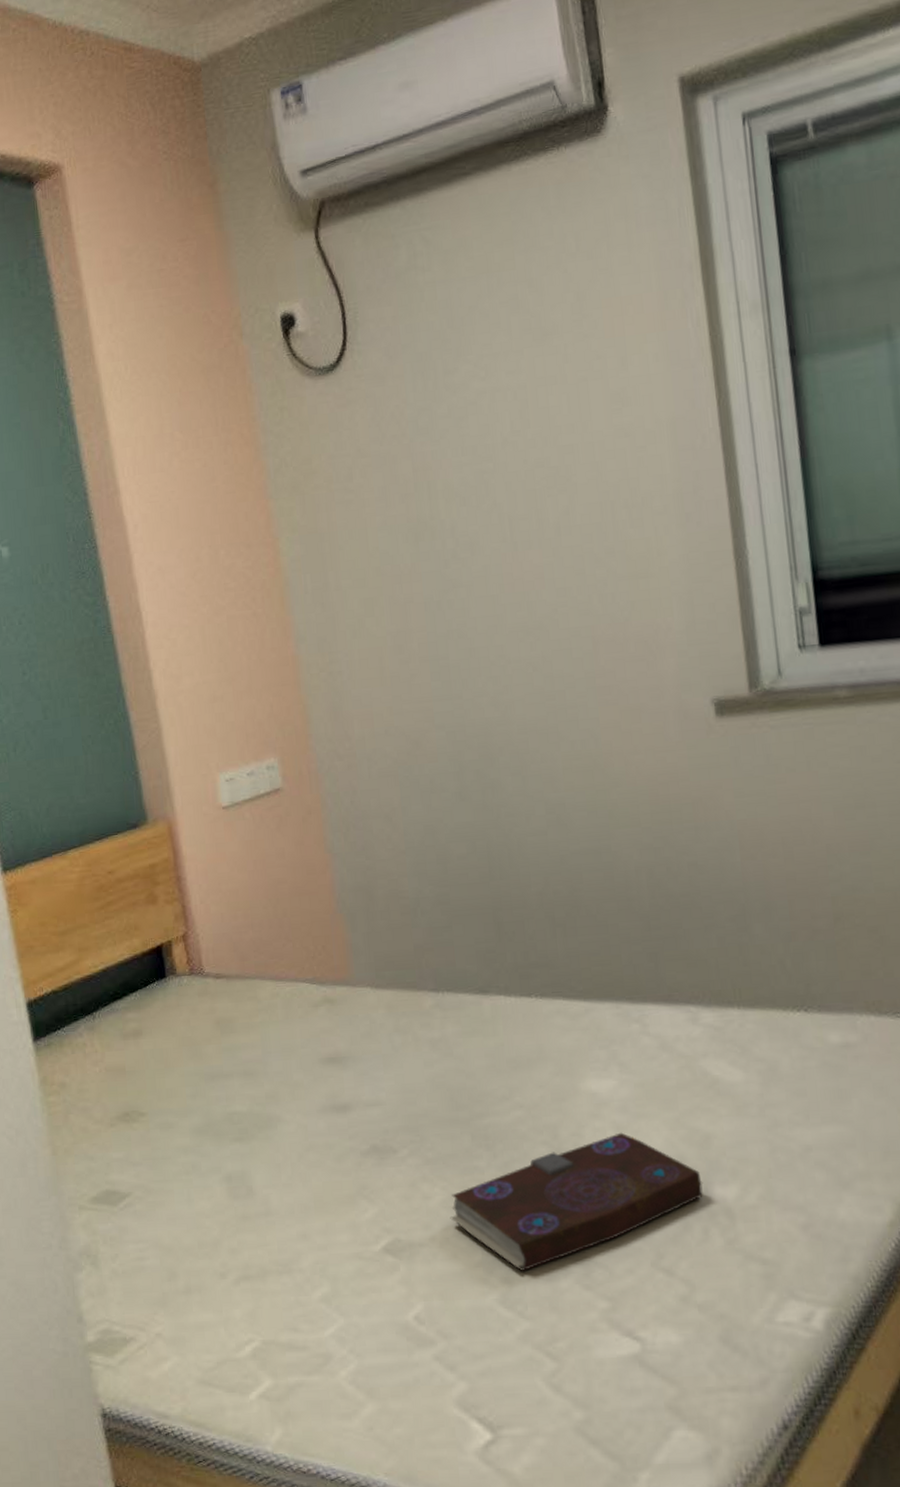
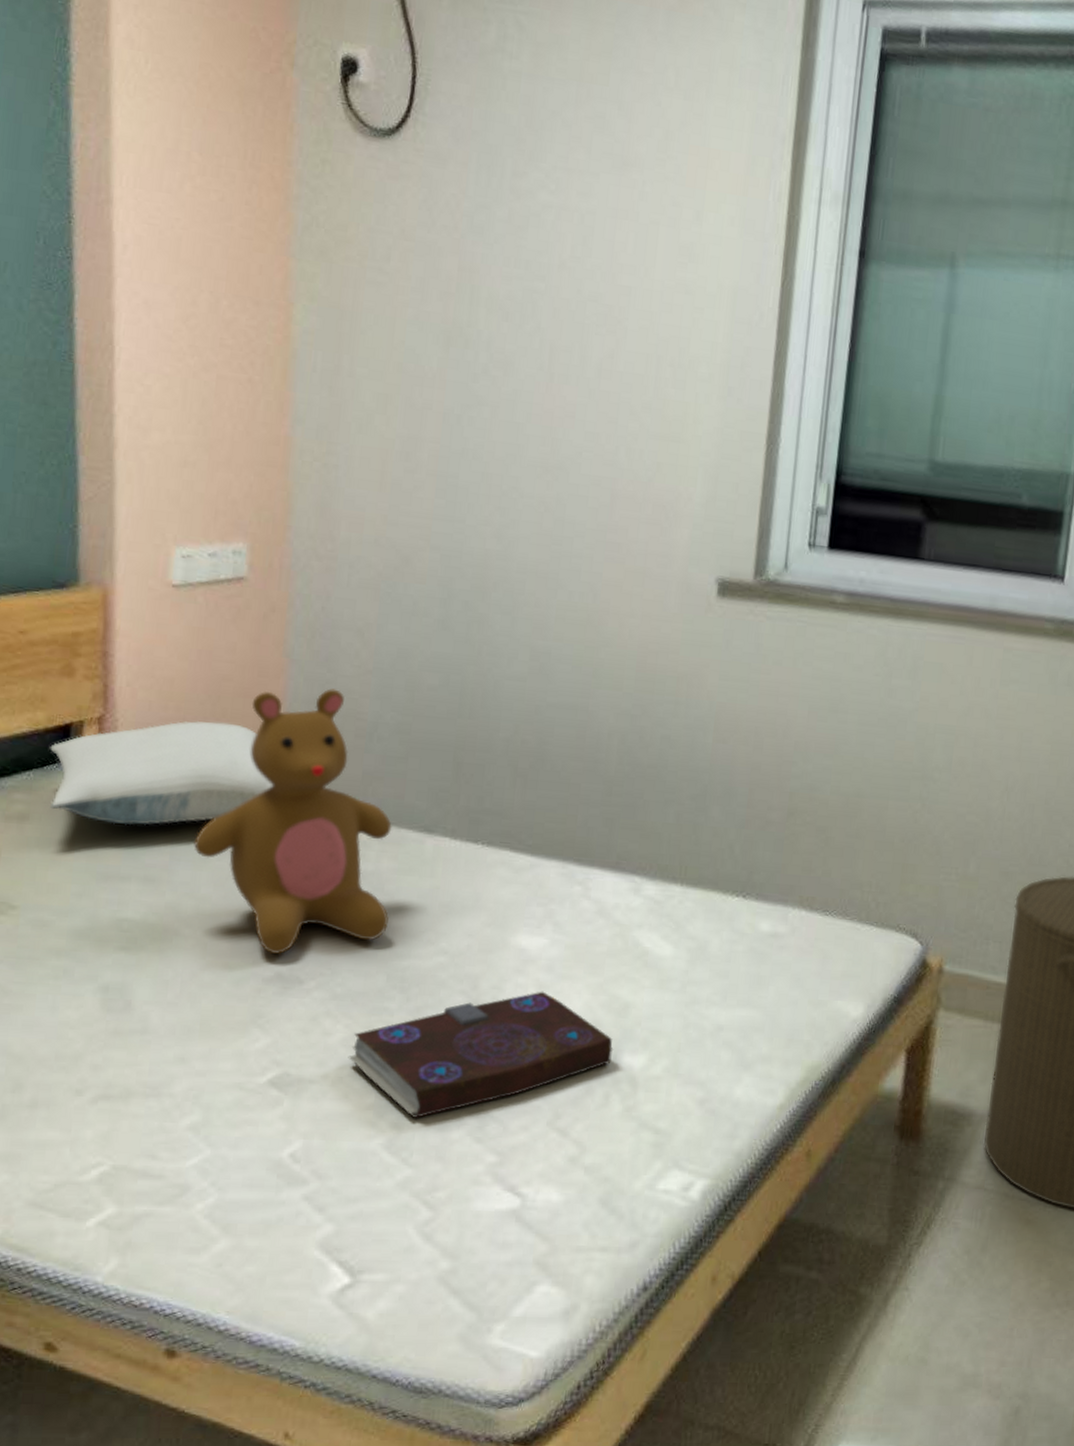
pillow: none [148,921,339,1028] -> present [50,721,274,826]
teddy bear: none [280,874,463,1128] -> present [194,688,392,954]

